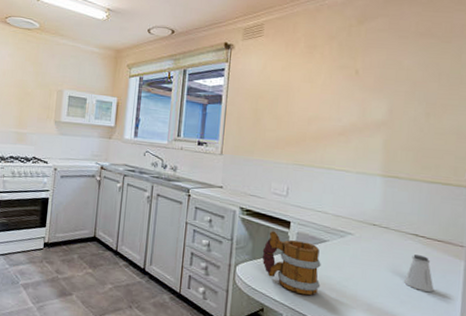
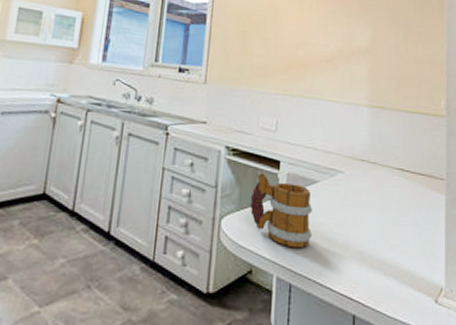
saltshaker: present [404,254,434,292] -> none [393,191,421,231]

